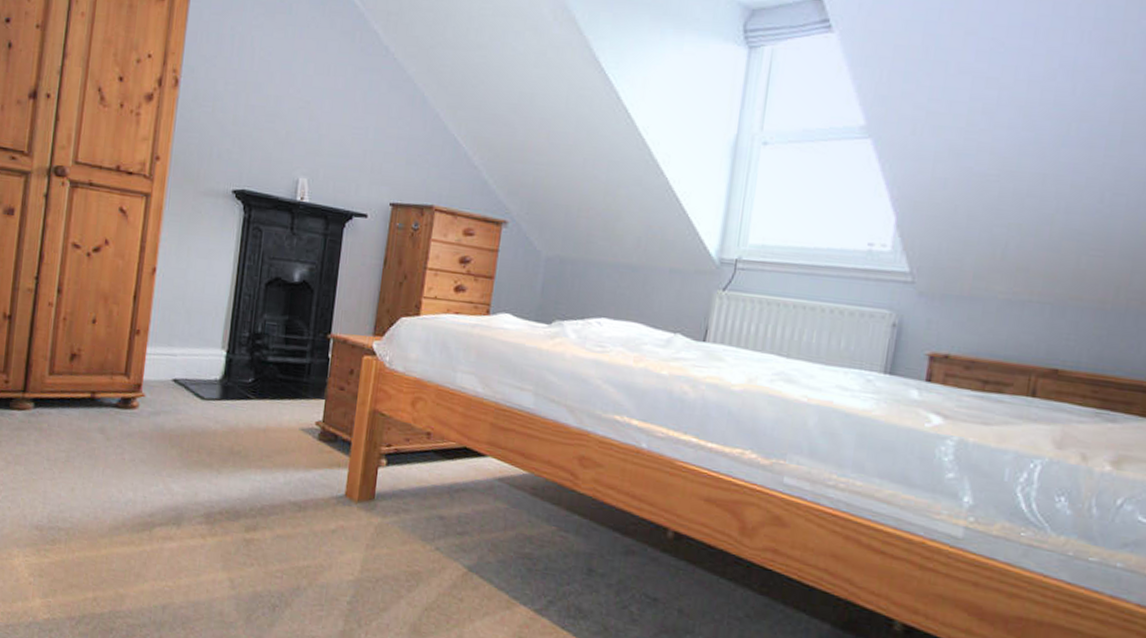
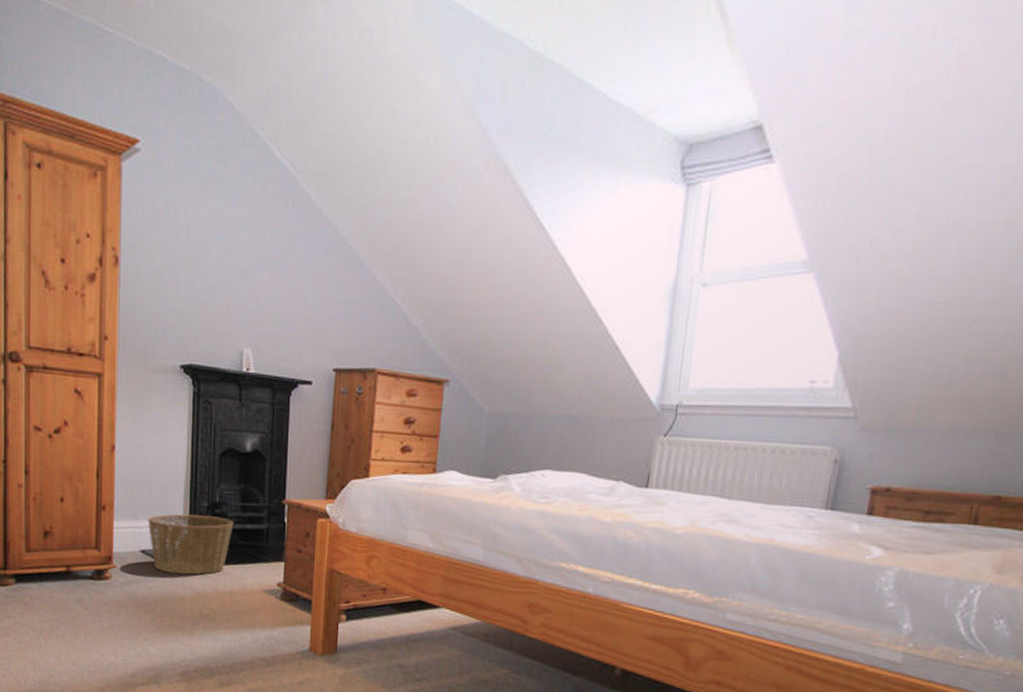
basket: none [183,342,275,409] -> present [147,514,234,575]

